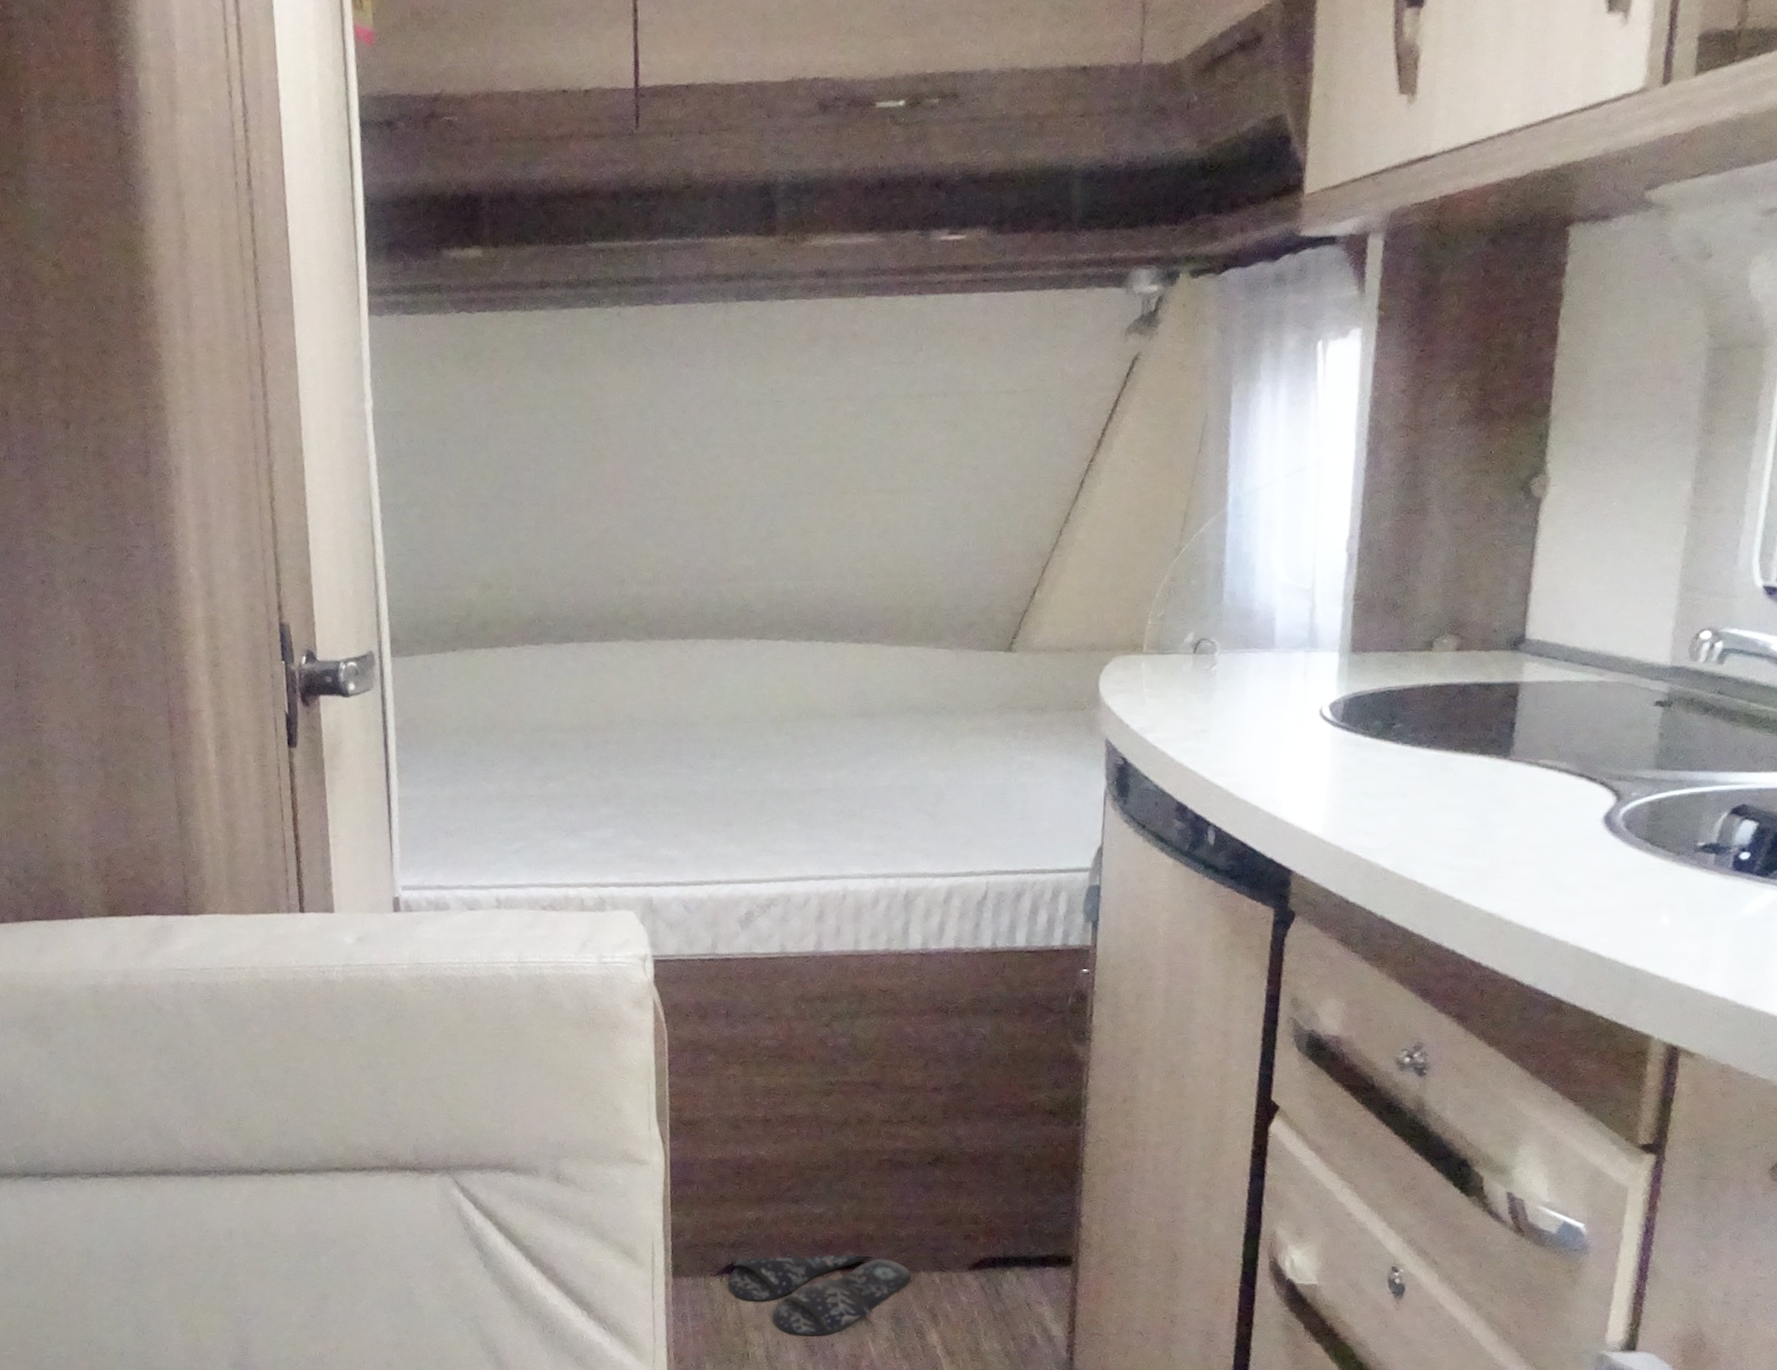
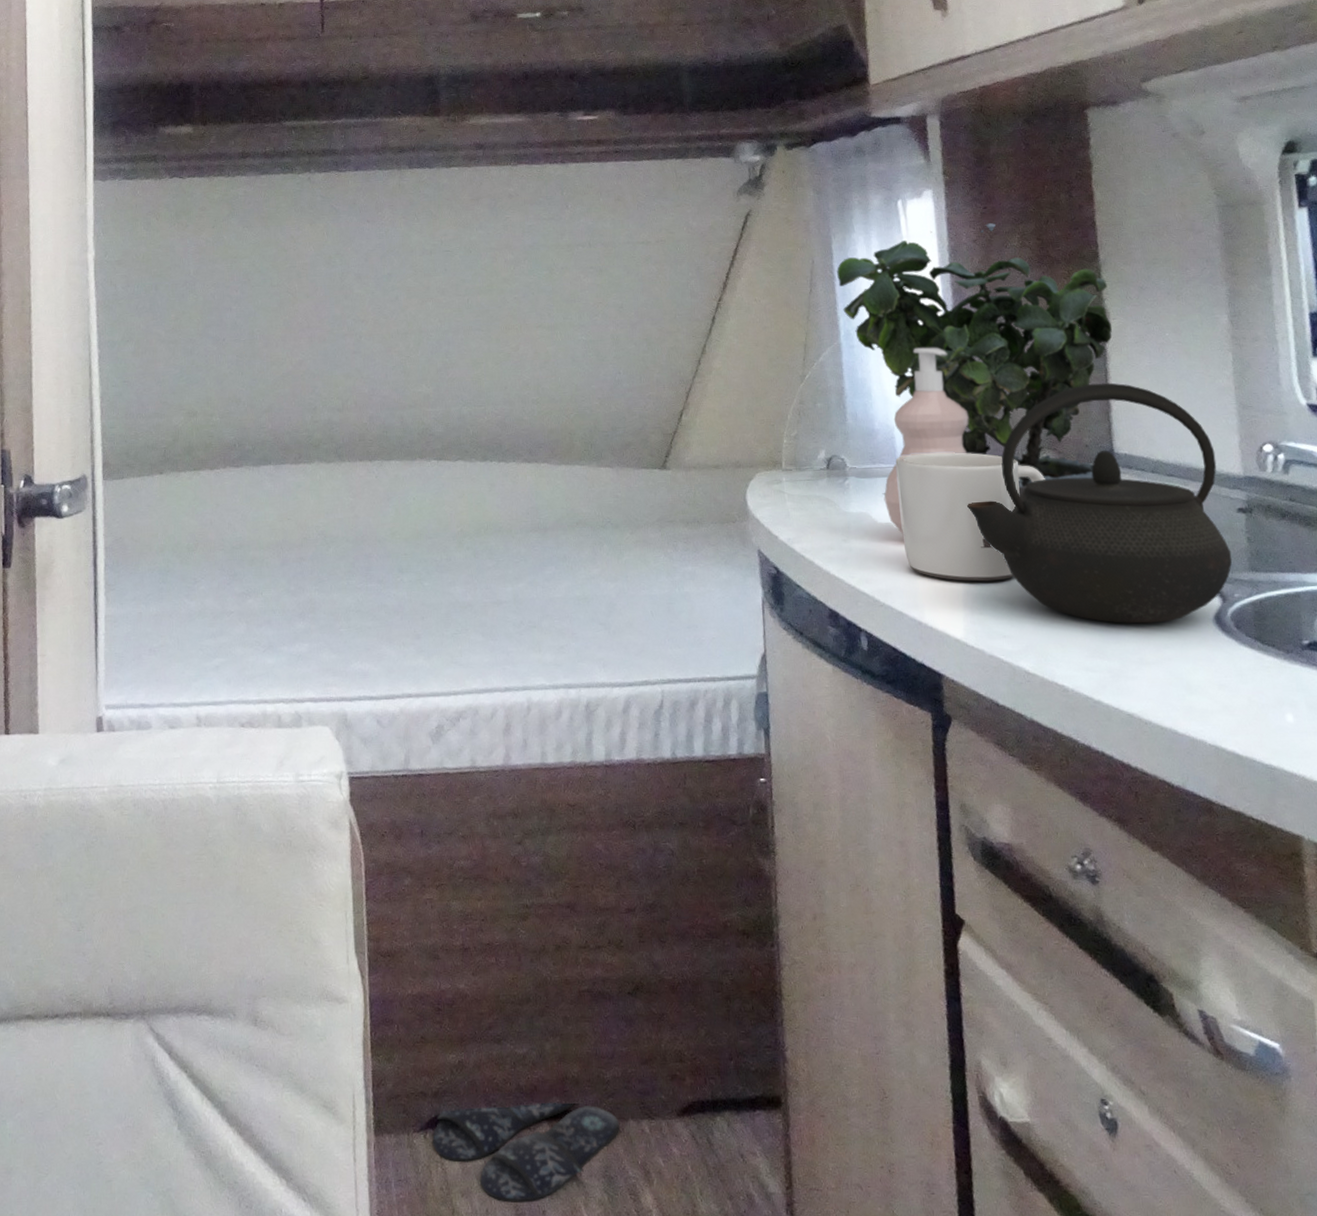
potted plant: none [1233,368,1554,686] -> present [837,222,1112,497]
soap bottle: none [1253,517,1364,725] -> present [883,347,969,534]
mug: none [1268,636,1441,776] -> present [895,452,1045,582]
kettle: none [1346,559,1643,822] -> present [966,382,1233,624]

